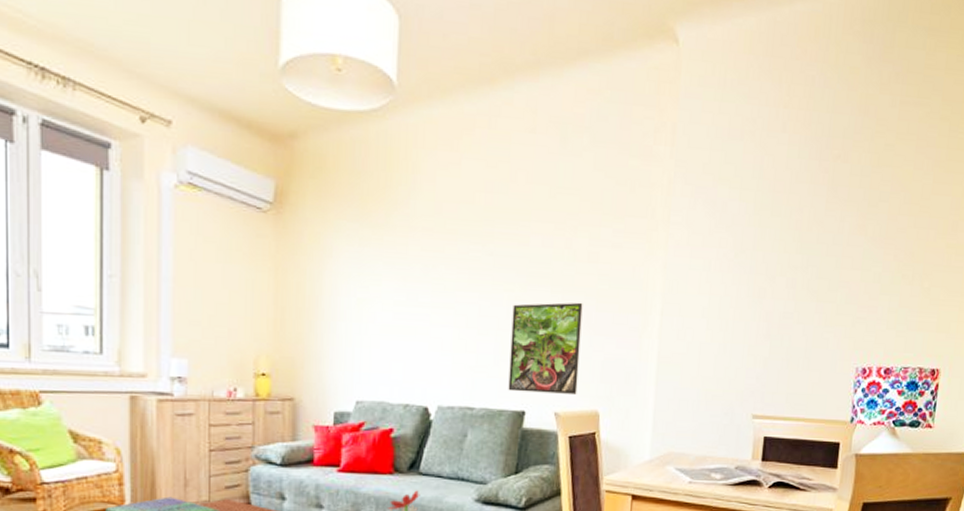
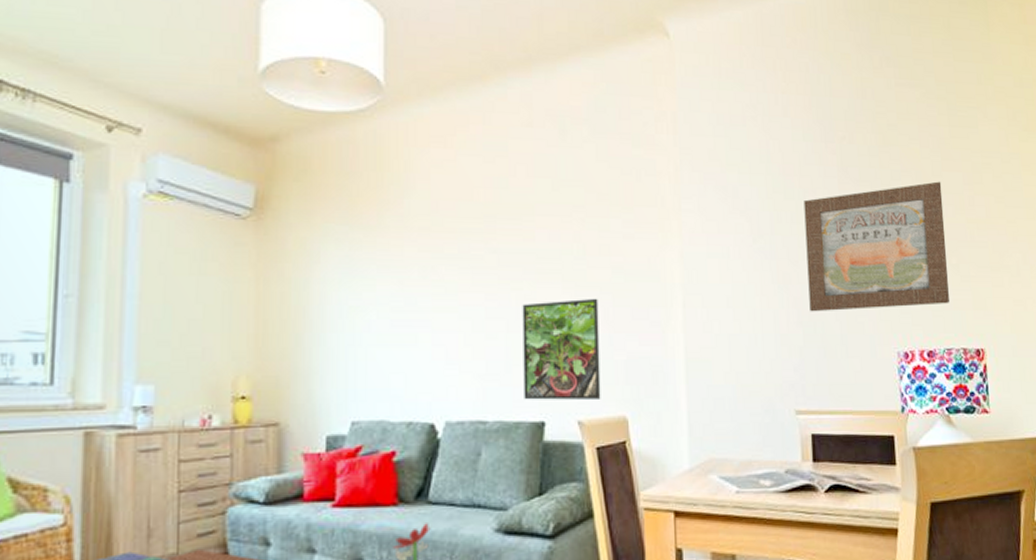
wall art: none [779,204,929,327] -> present [803,181,949,312]

